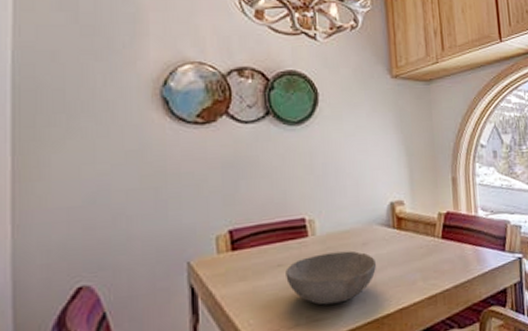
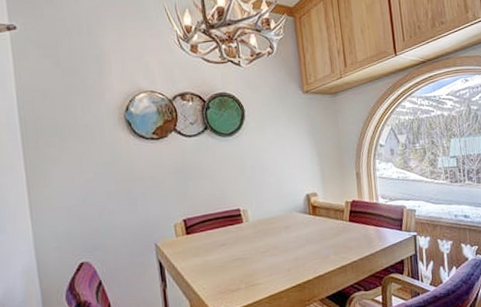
bowl: present [285,250,377,305] -> none [227,232,298,274]

